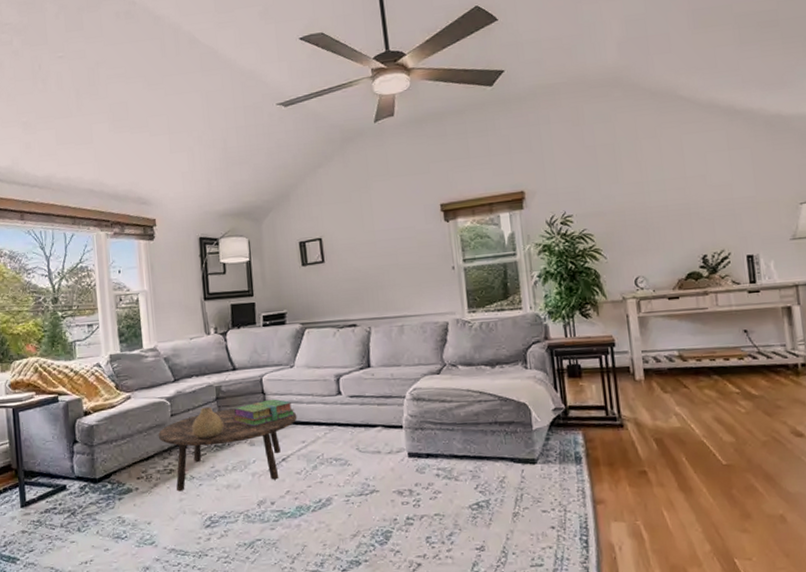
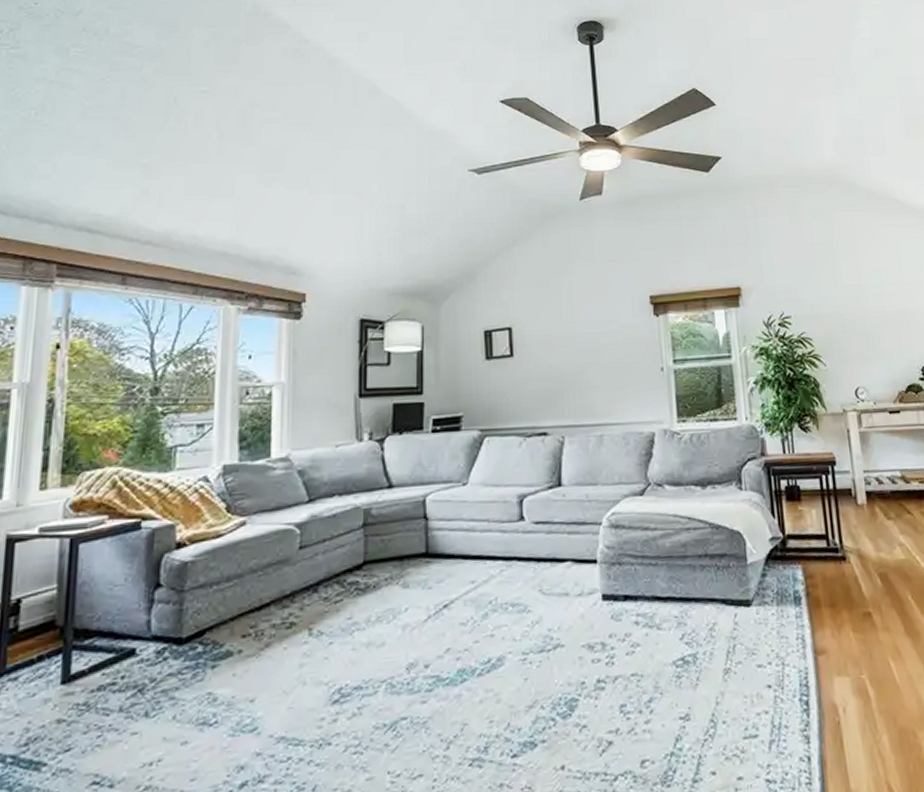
coffee table: present [158,408,297,492] -> none [278,538,467,654]
vase: present [192,407,224,439] -> none [327,536,370,579]
stack of books: present [233,399,295,427] -> none [383,525,464,563]

